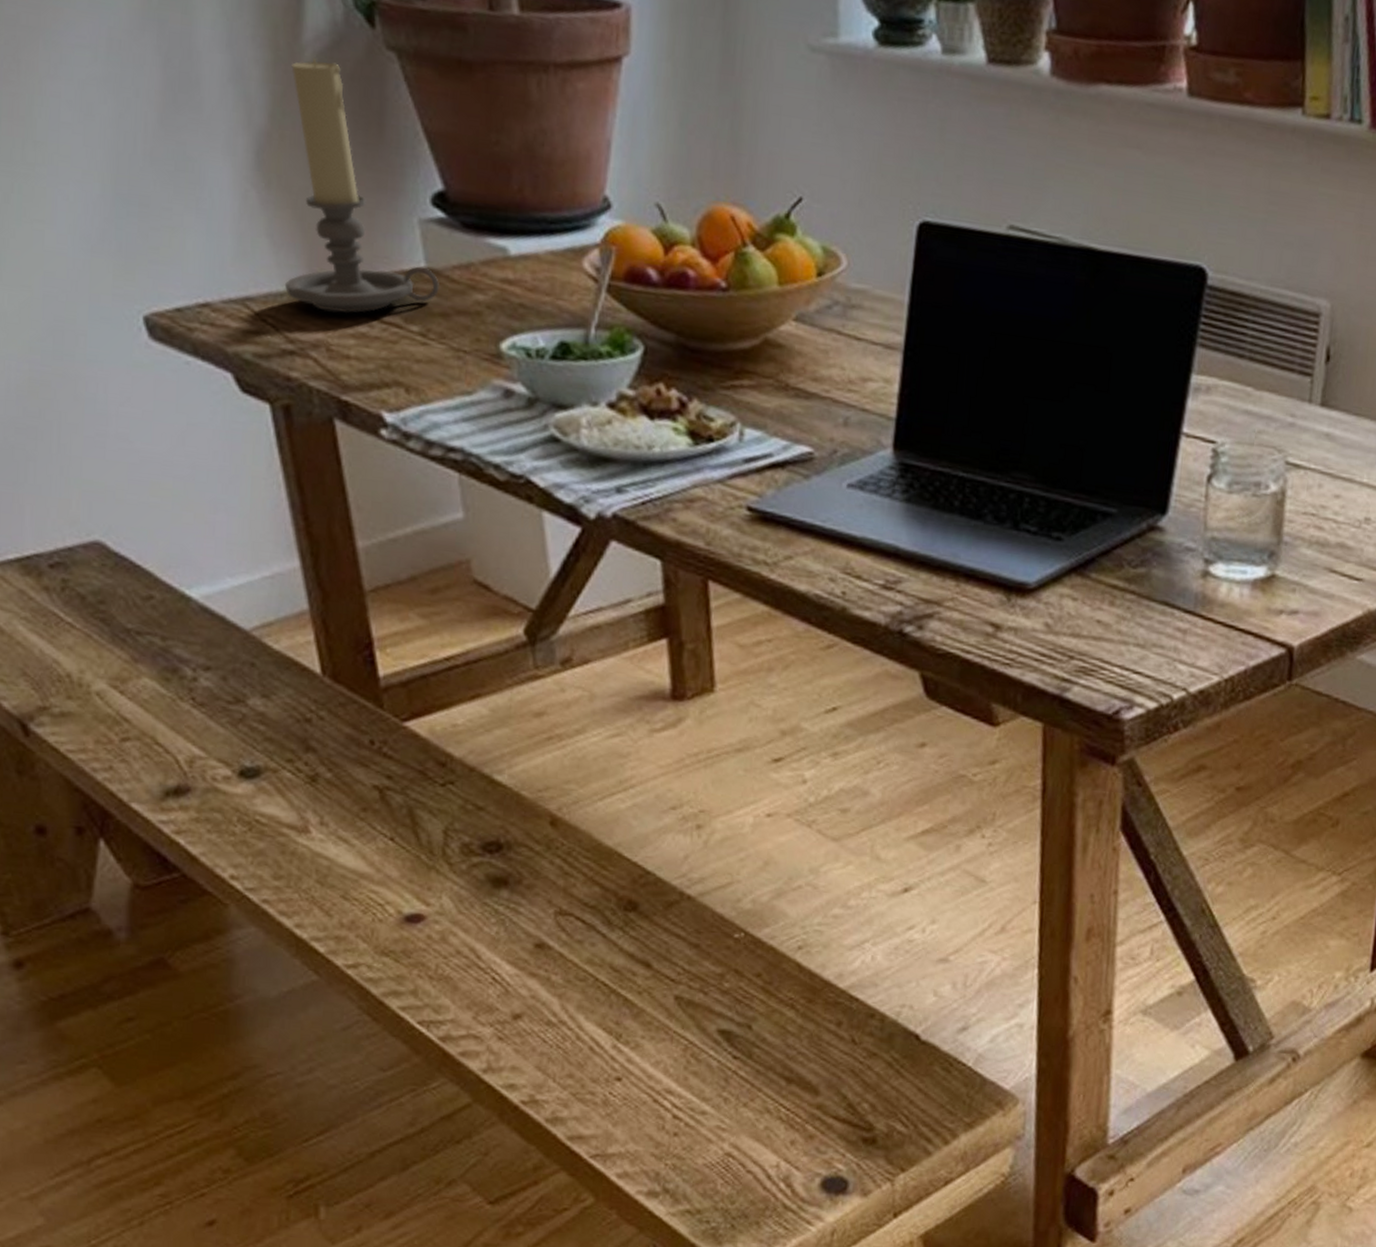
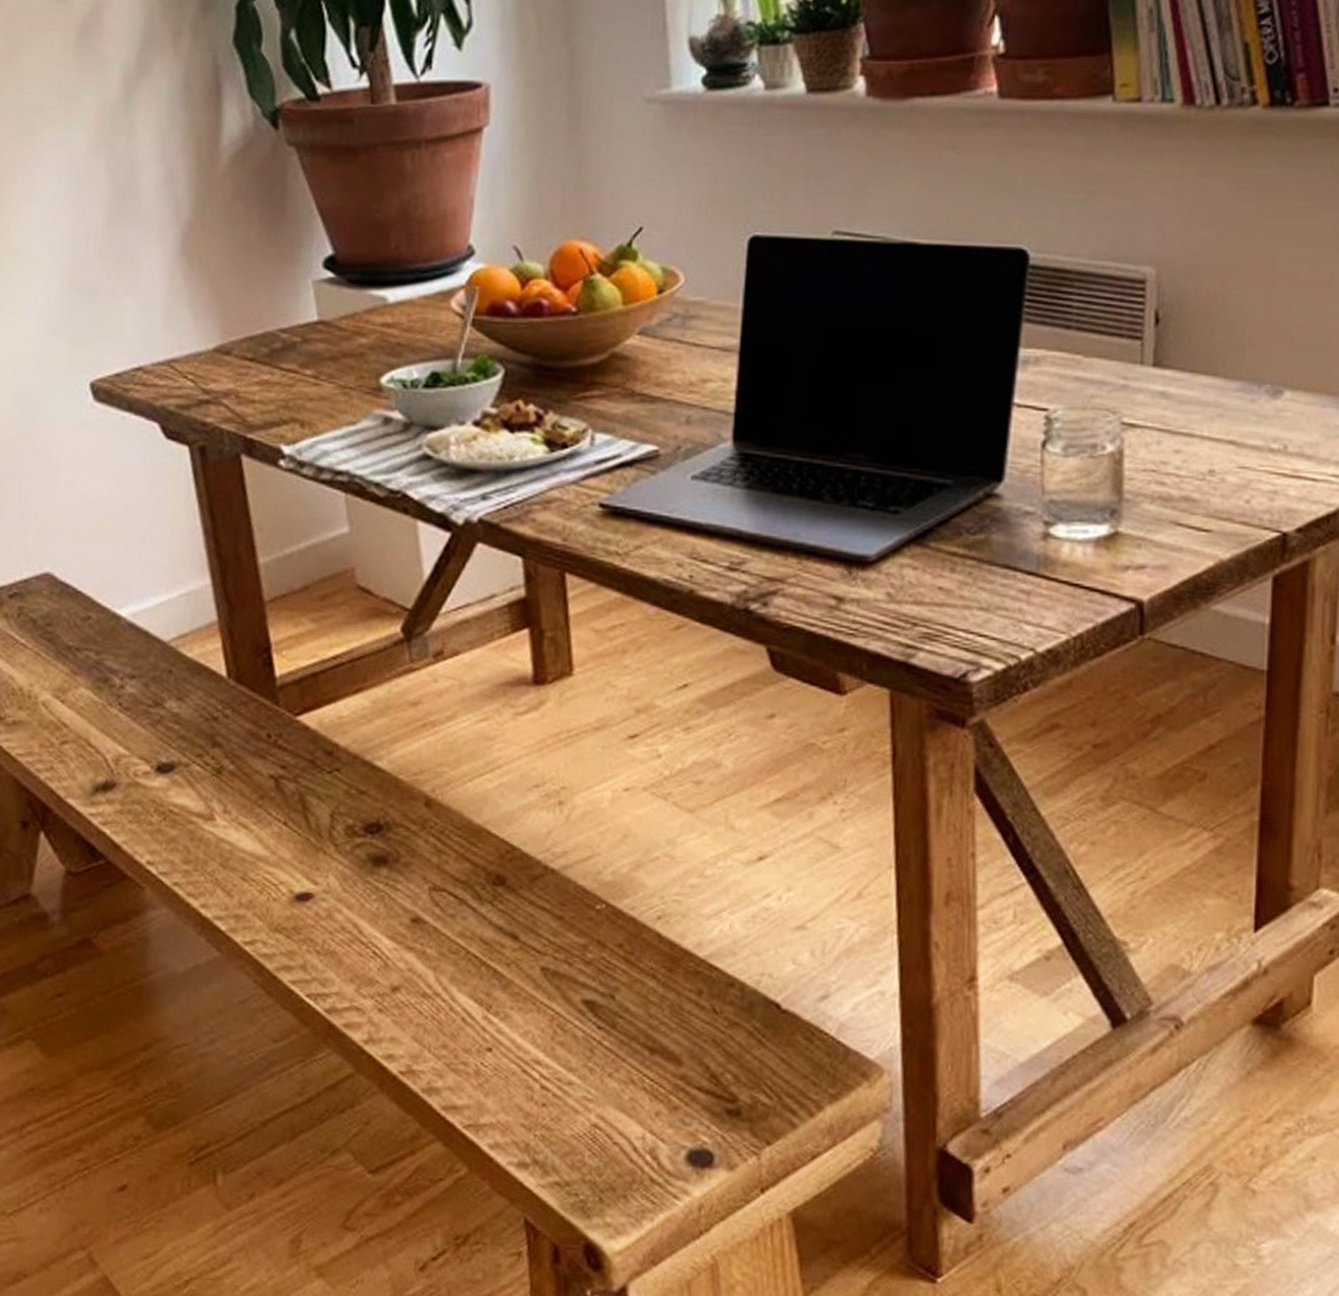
candle holder: present [284,58,440,314] -> none [202,160,330,365]

